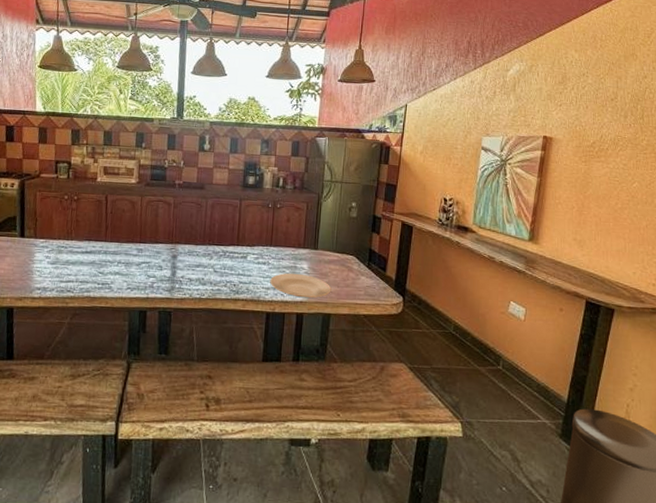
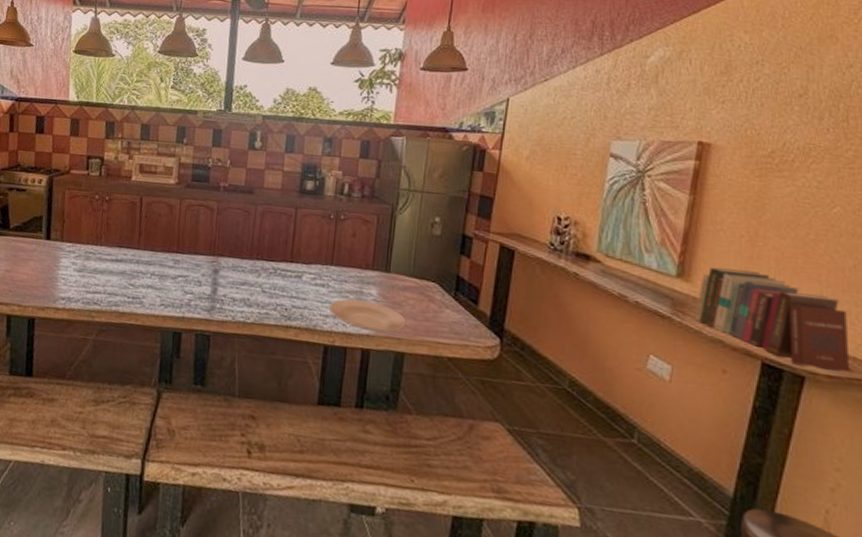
books: none [541,232,643,303] -> present [694,267,850,371]

